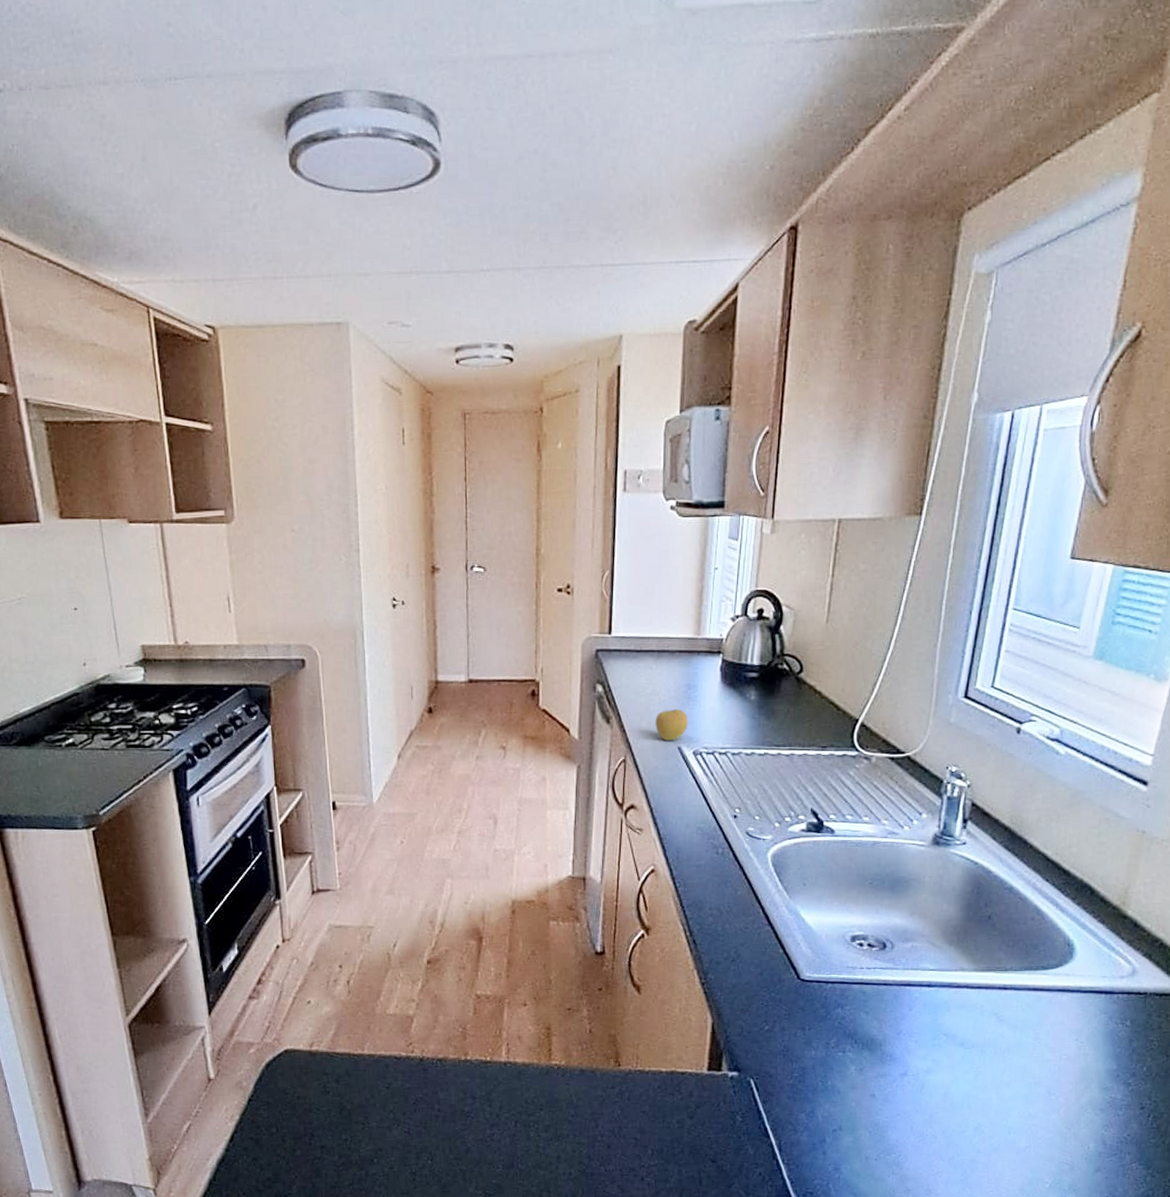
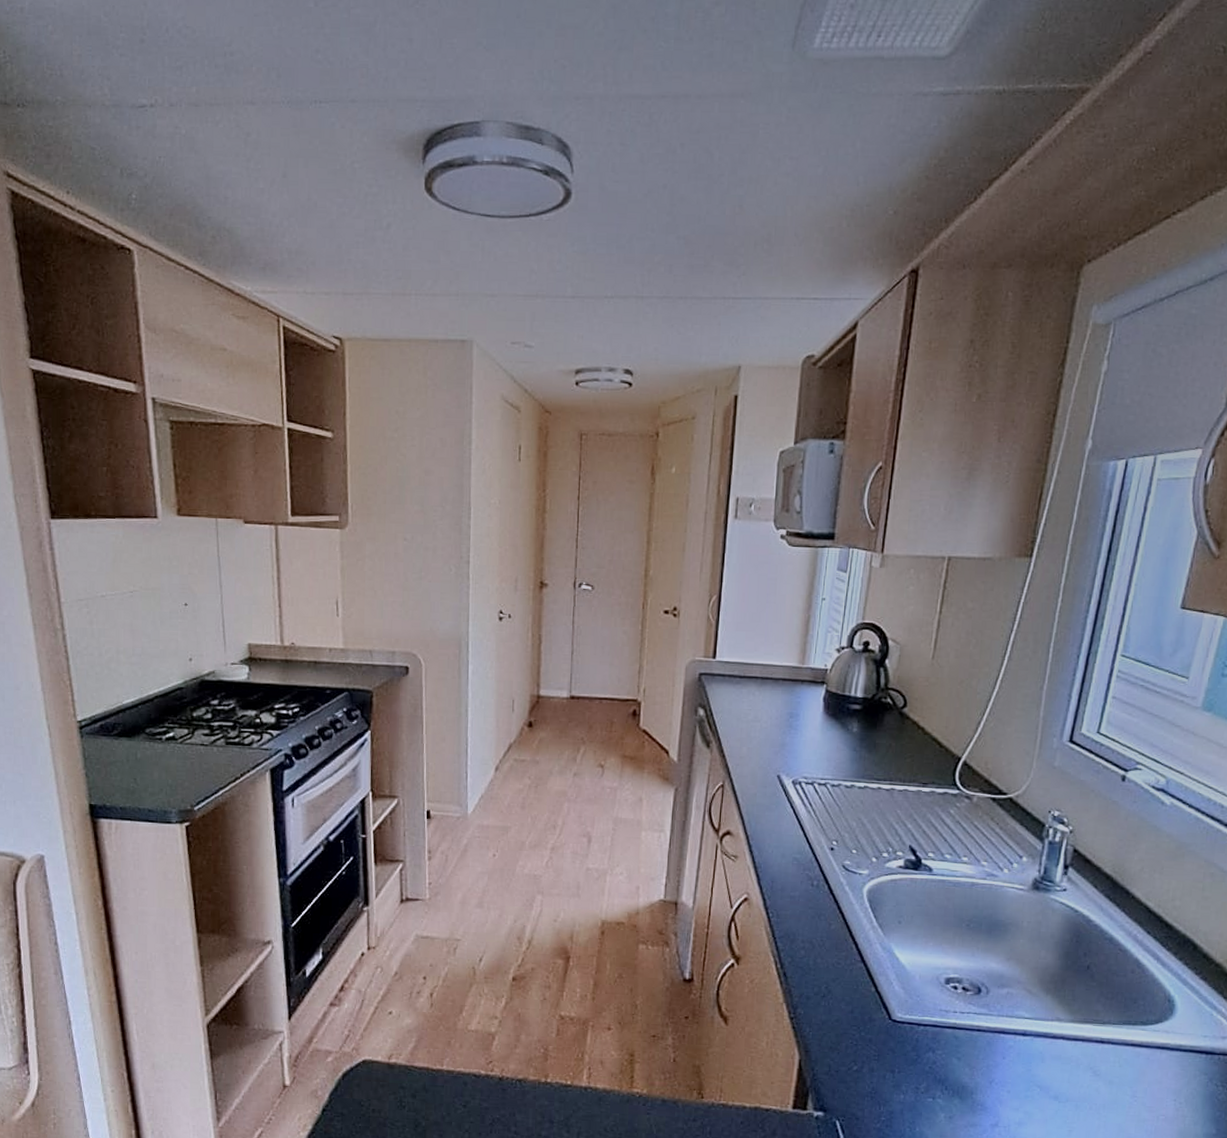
apple: present [655,708,688,741] -> none [755,736,788,769]

